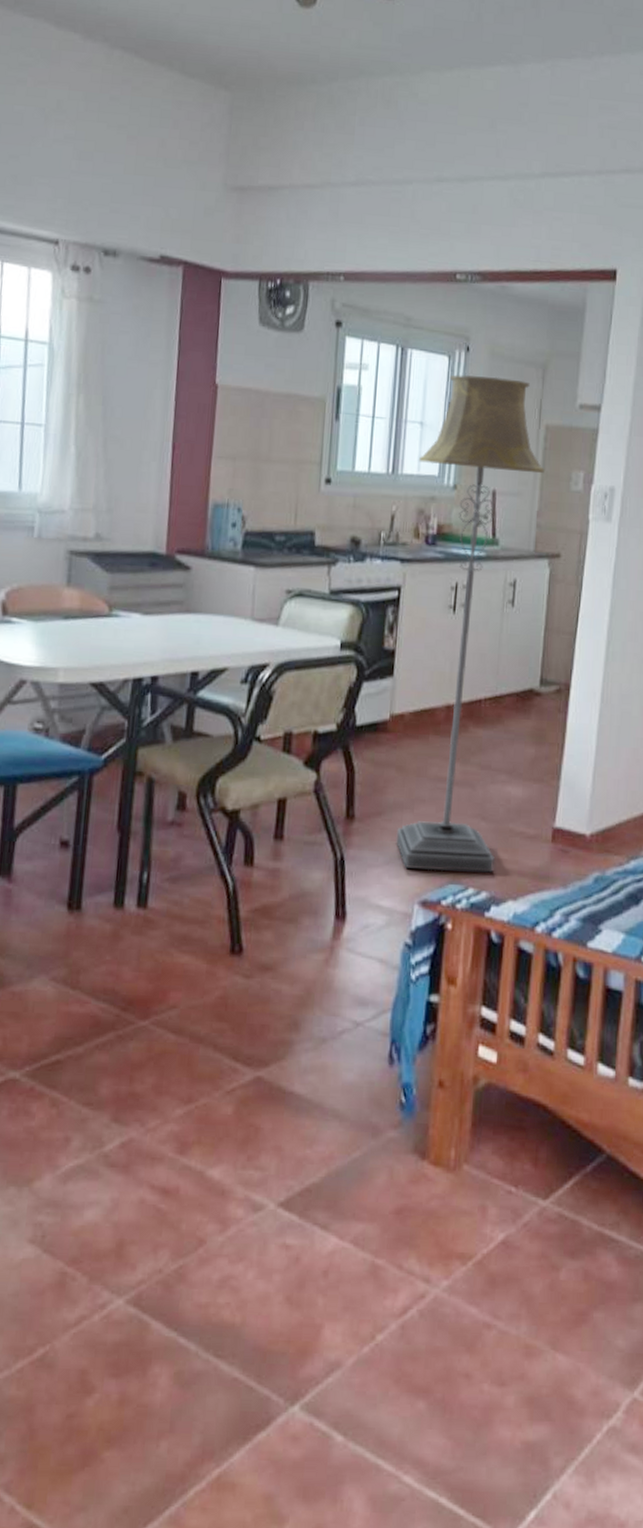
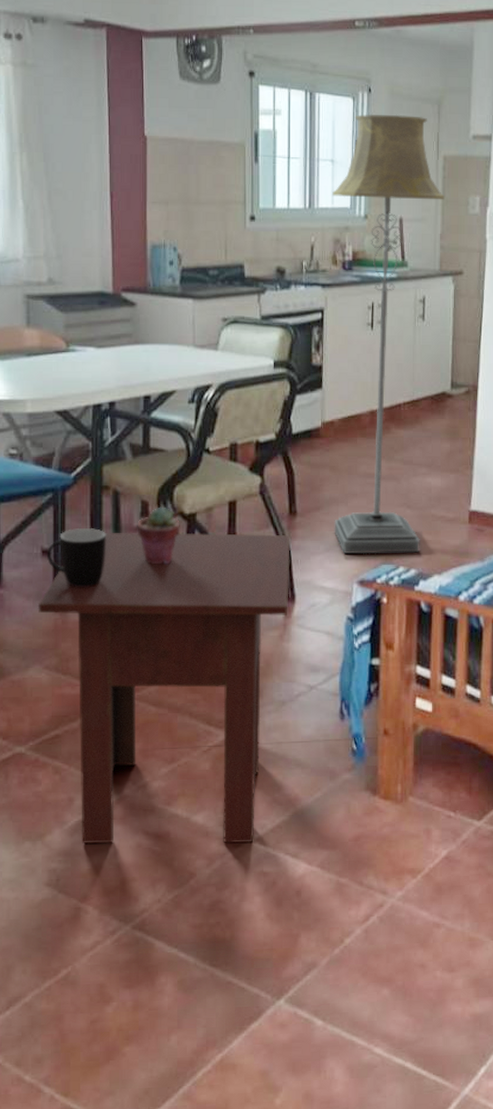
side table: none [49,826,346,1208] -> present [37,532,290,844]
mug: none [66,818,135,888] -> present [47,528,107,587]
potted succulent: none [170,800,221,867] -> present [137,507,180,565]

